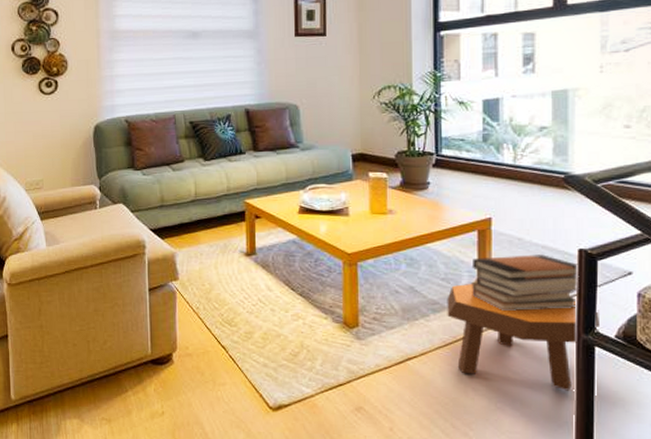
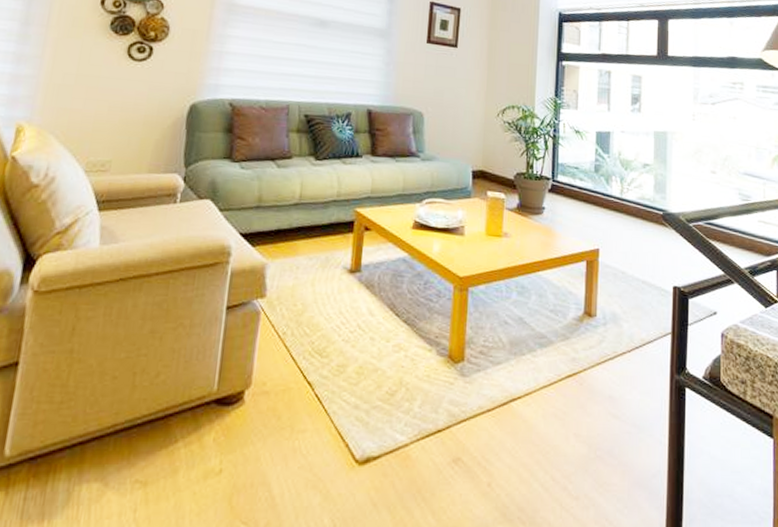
footstool: present [447,284,599,391] -> none [553,317,690,436]
book stack: present [471,254,580,311] -> none [578,289,674,348]

